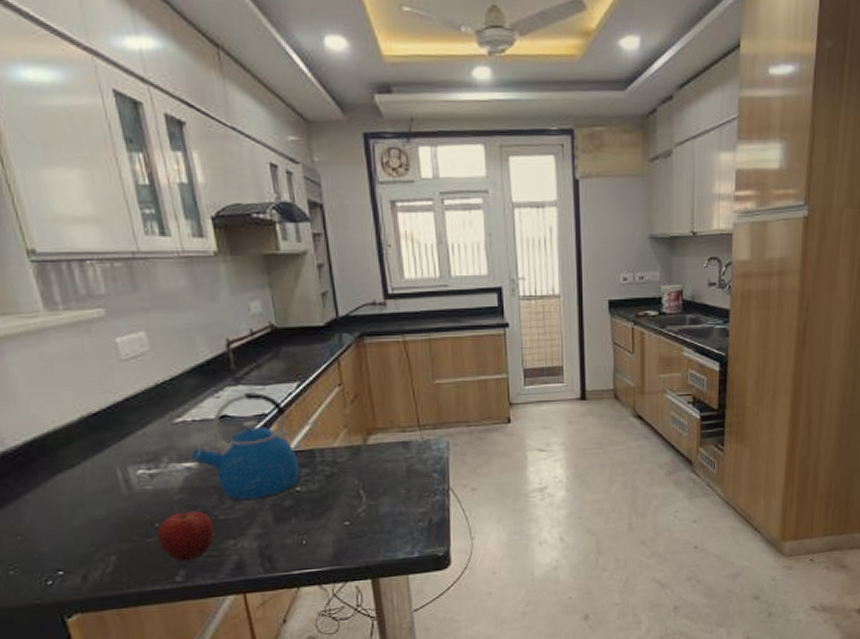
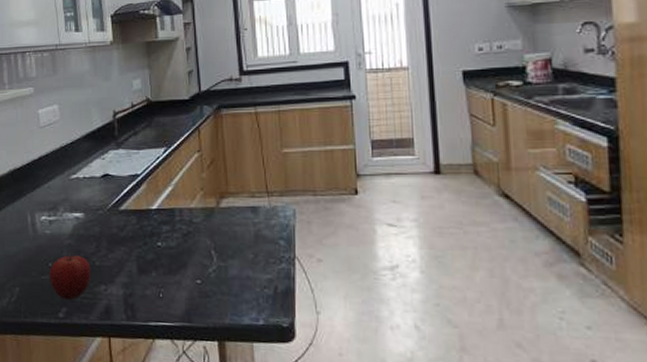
kettle: present [191,393,300,500] -> none [80,156,162,250]

